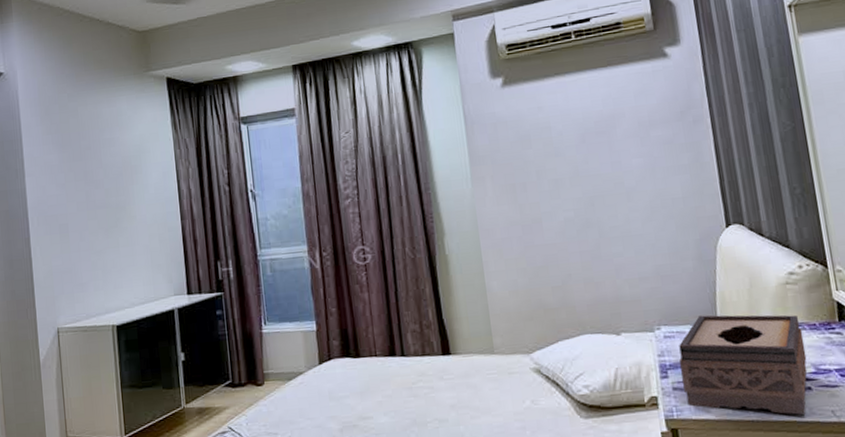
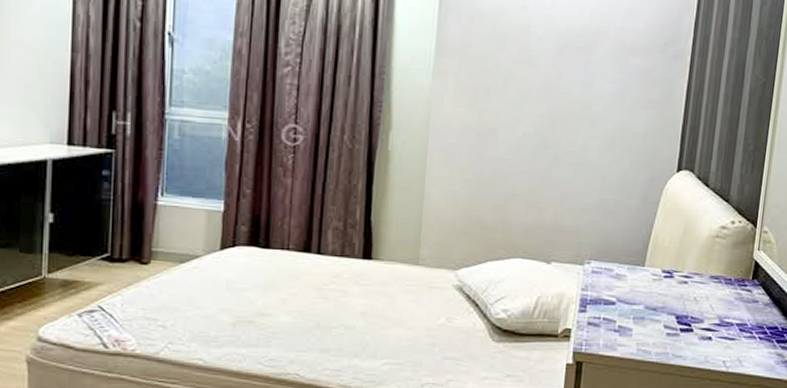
tissue box: present [678,315,808,415] -> none [598,255,719,361]

